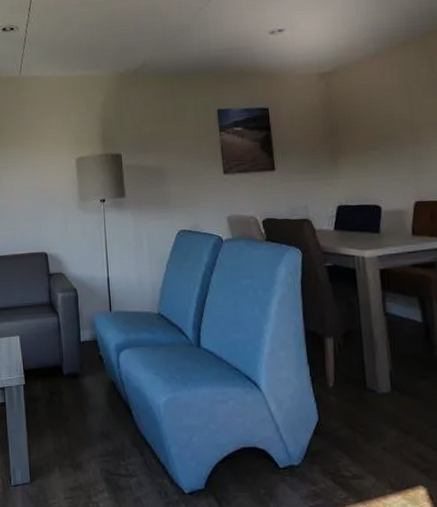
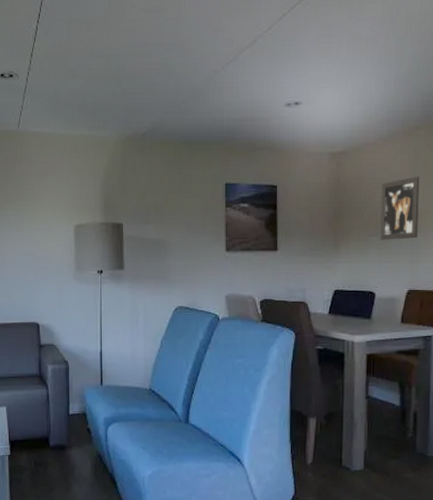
wall art: none [374,89,419,154] -> present [380,176,420,240]

